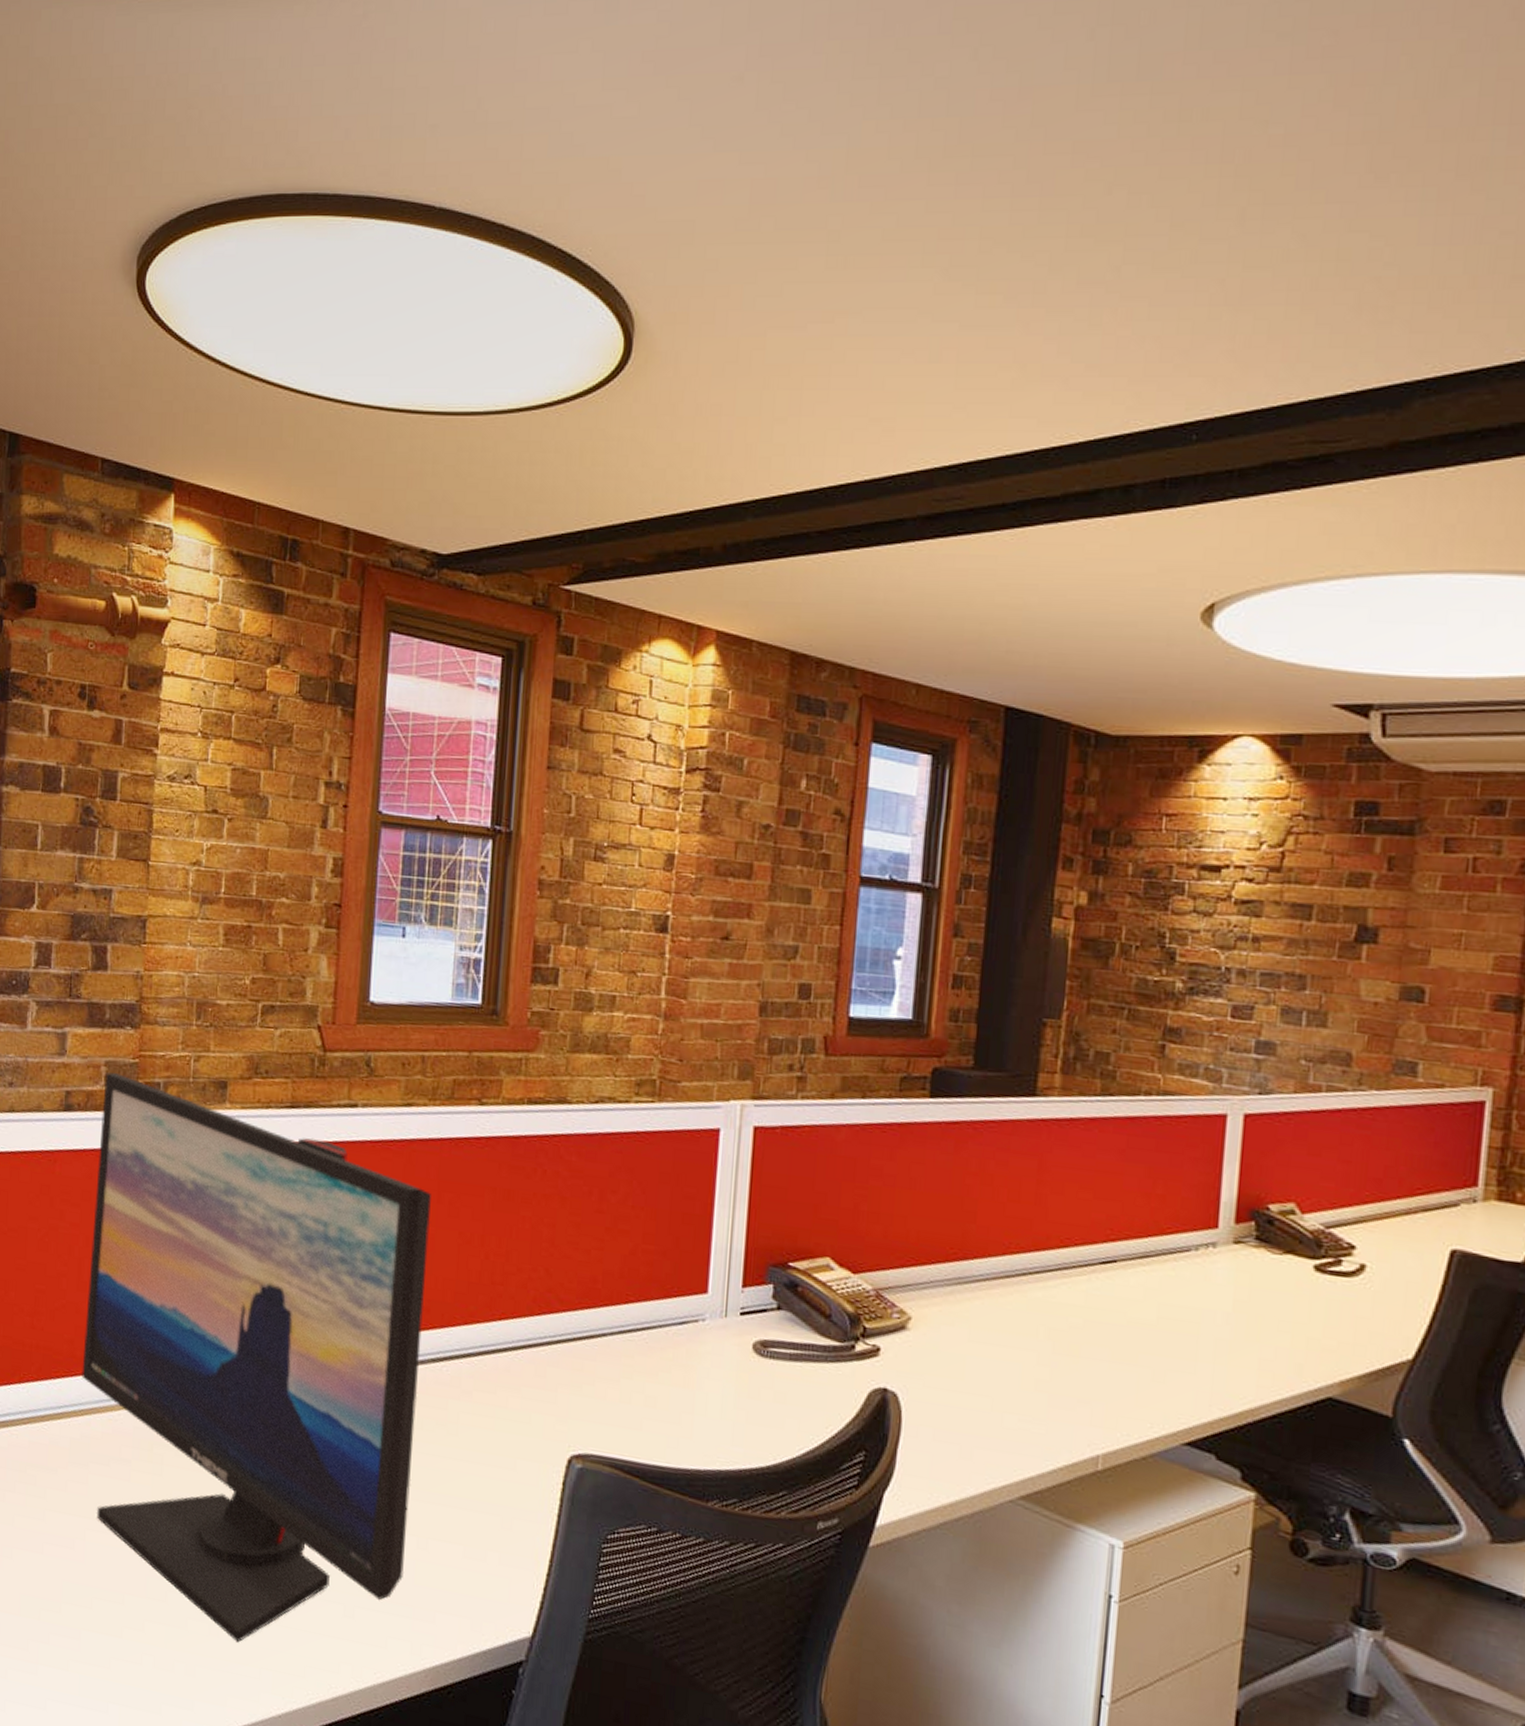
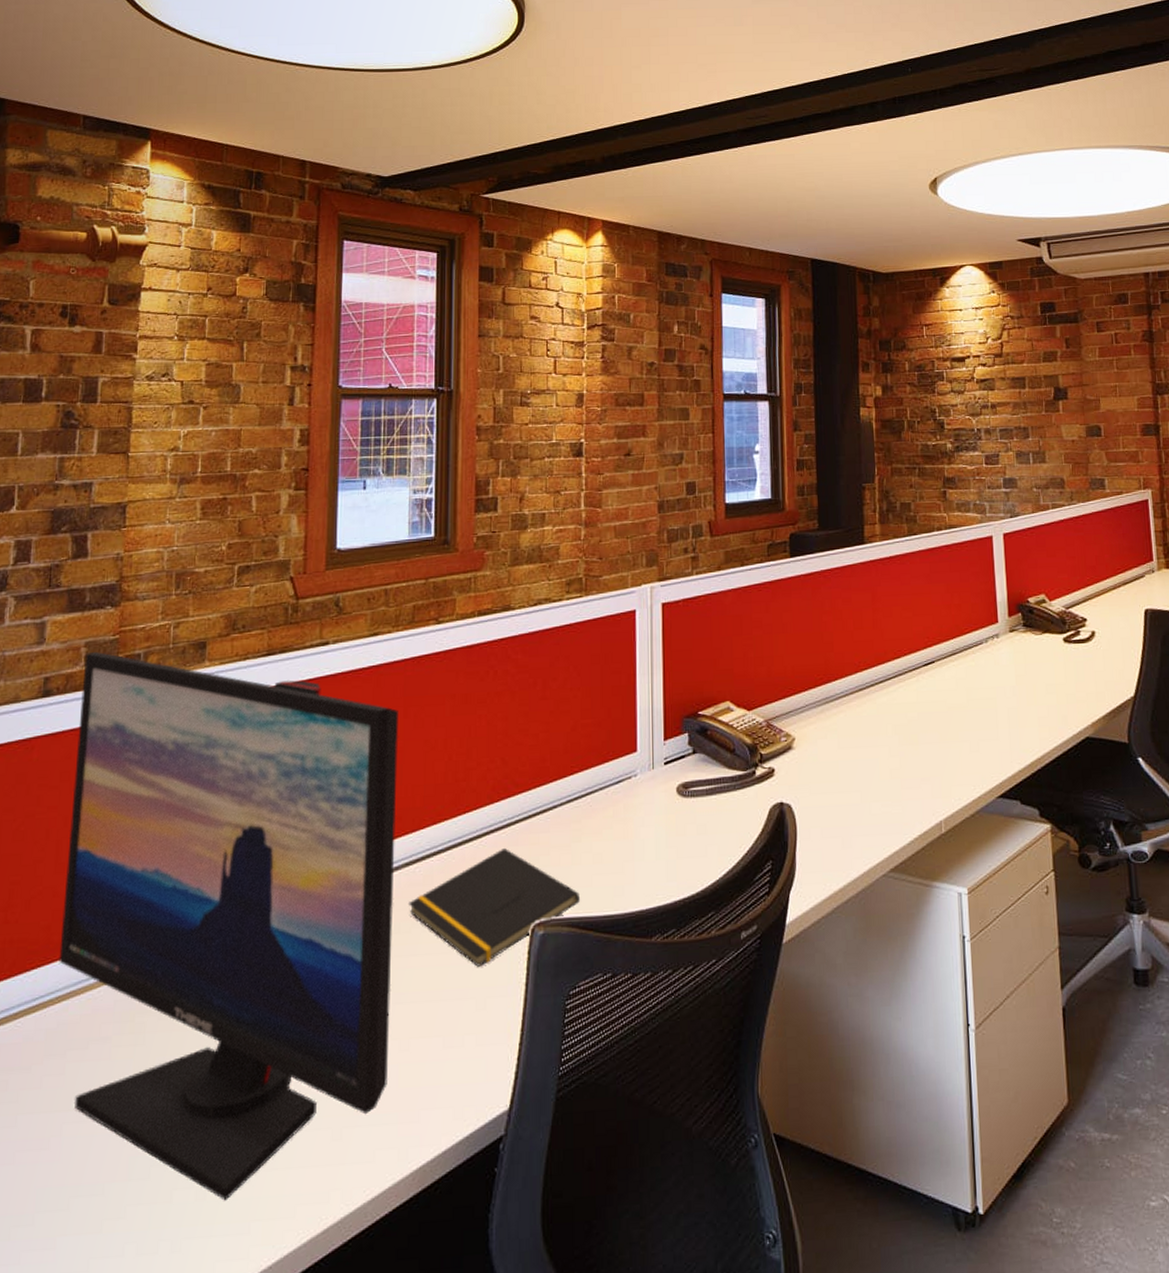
notepad: none [432,1367,627,1485] -> present [408,848,581,967]

